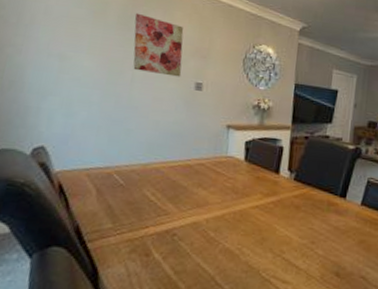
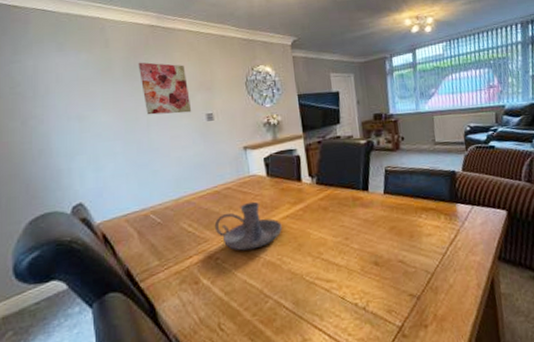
candle holder: none [178,183,249,233] -> present [214,201,282,251]

